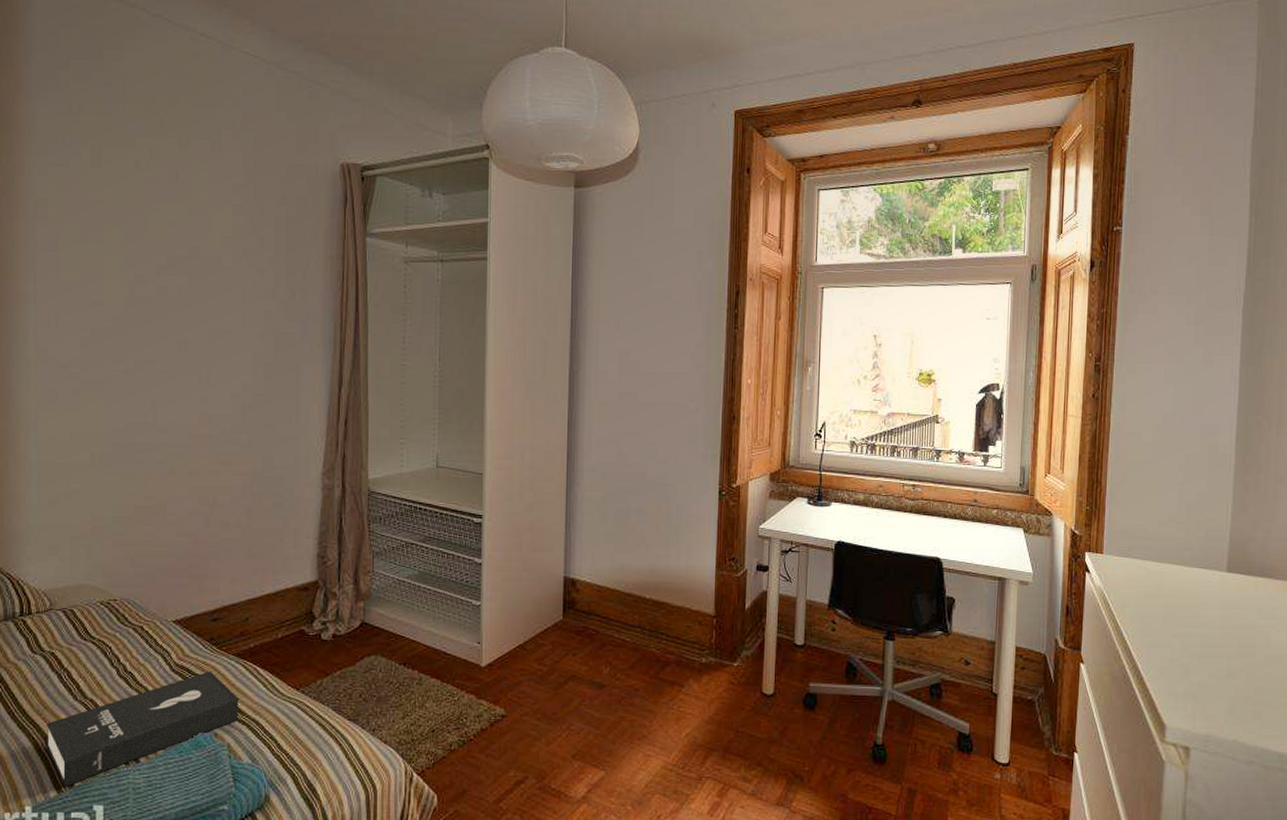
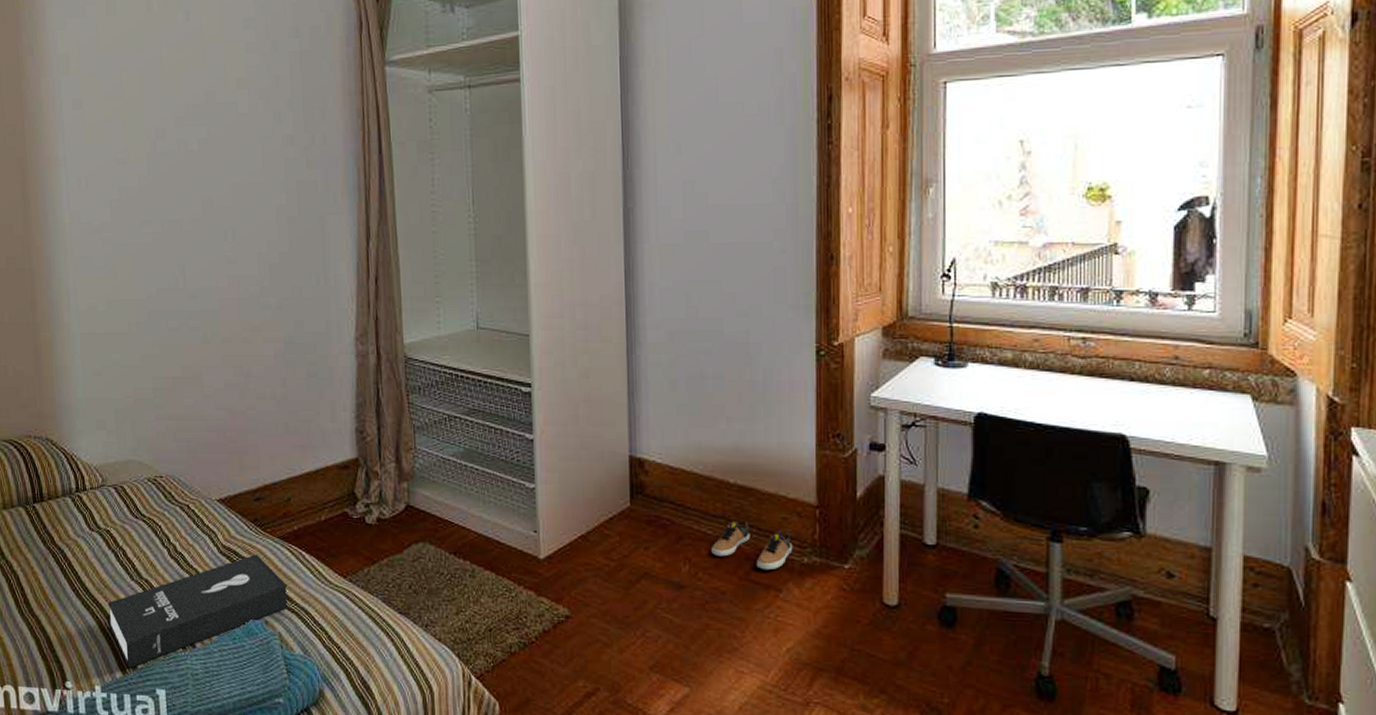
sneaker: none [629,627,694,670] -> present [712,518,793,571]

